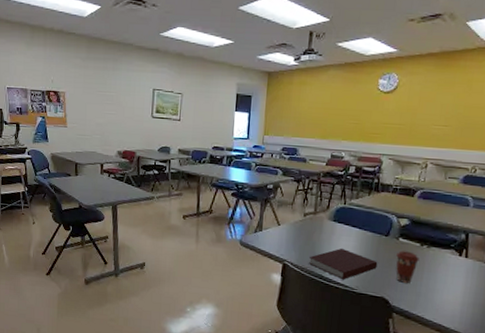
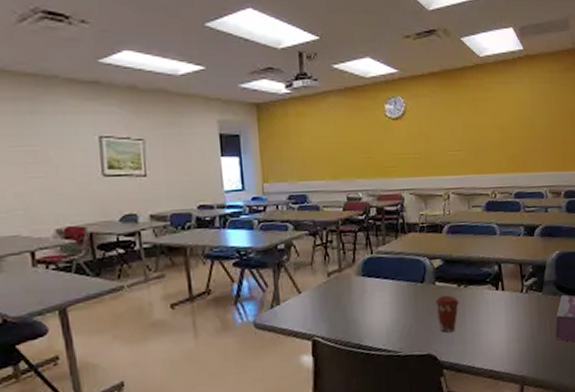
notebook: present [308,248,378,280] -> none [341,306,419,345]

